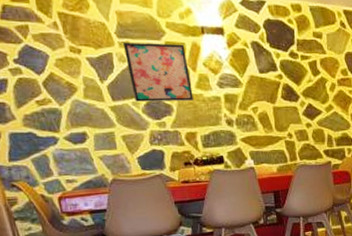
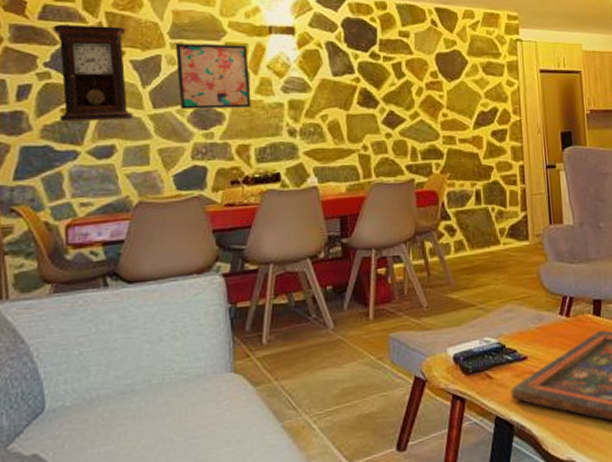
pendulum clock: none [15,24,98,112] -> present [54,24,134,122]

